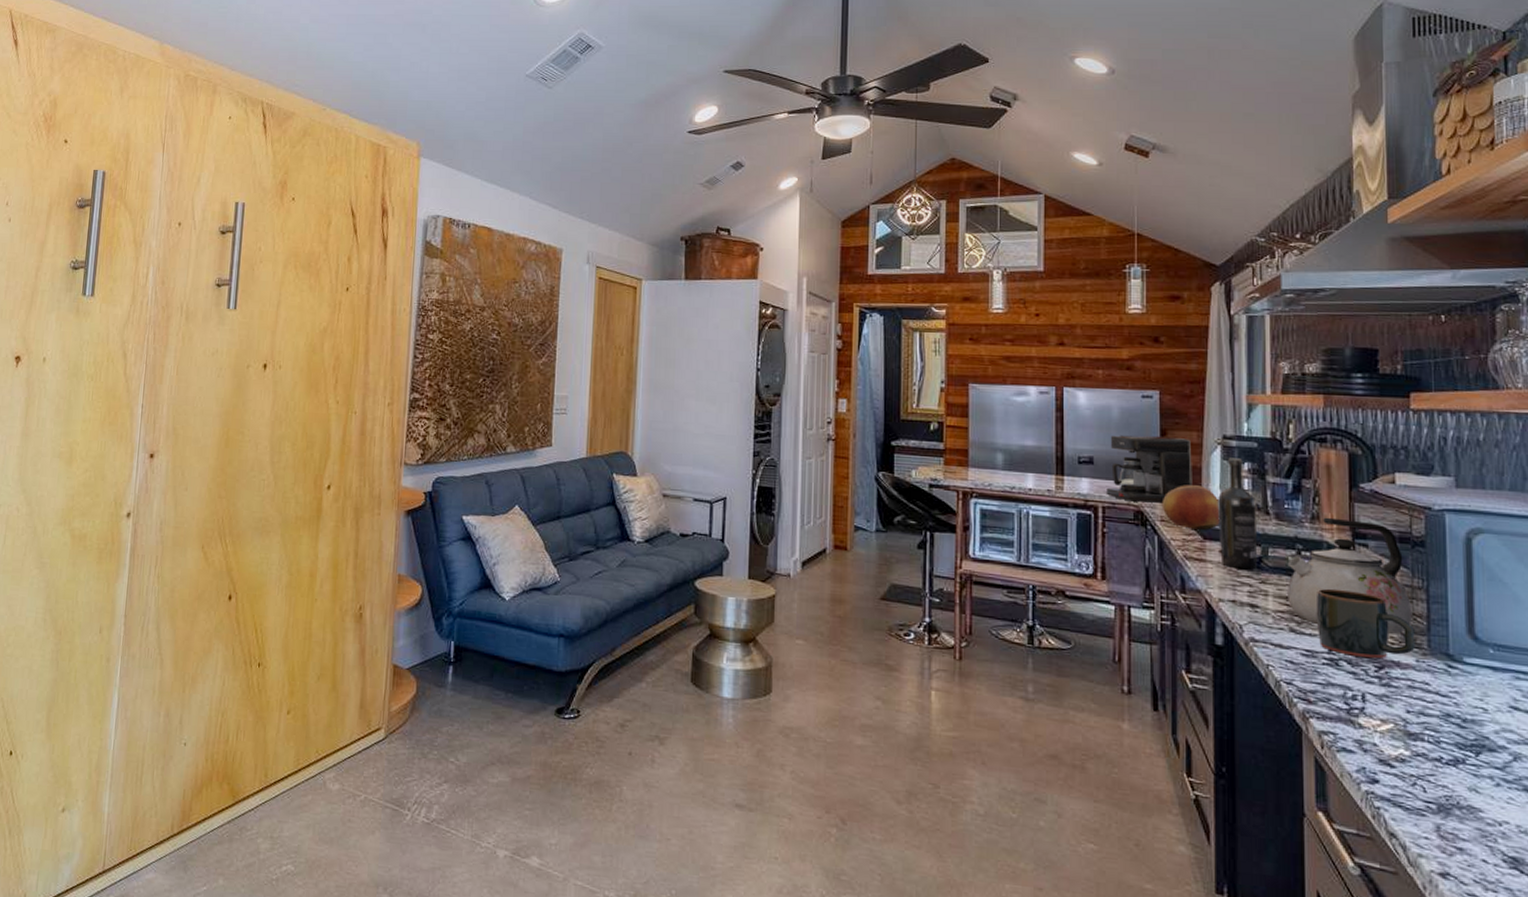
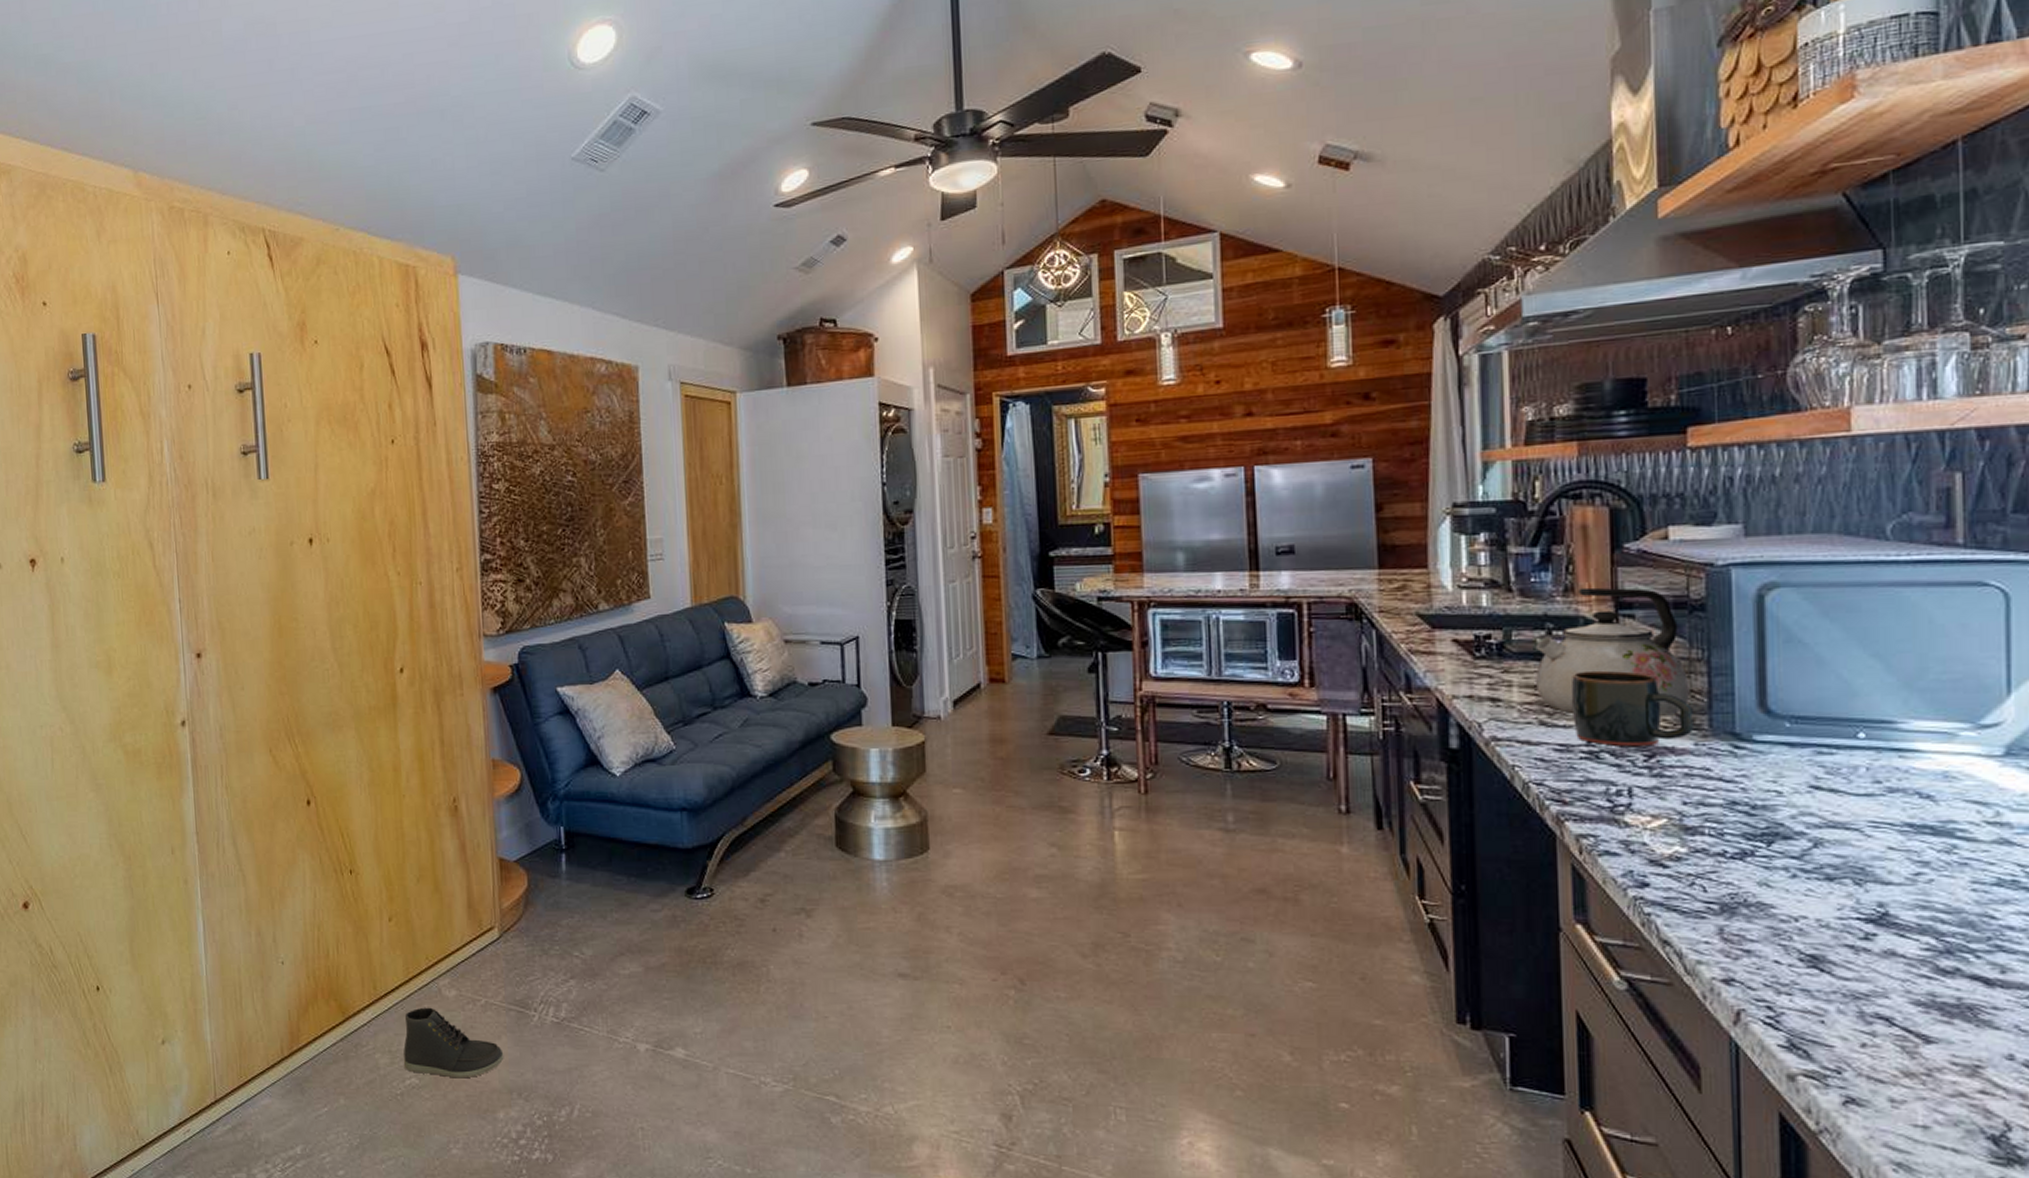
sneaker: none [283,797,376,870] -> present [403,1007,504,1079]
coffee maker: present [1105,435,1193,503] -> none [1310,511,1417,593]
fruit: present [1161,485,1220,531] -> none [1379,566,1451,619]
wine bottle: present [1217,458,1258,570] -> none [1447,528,1499,659]

